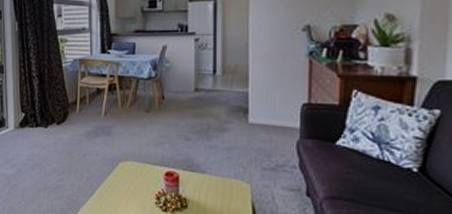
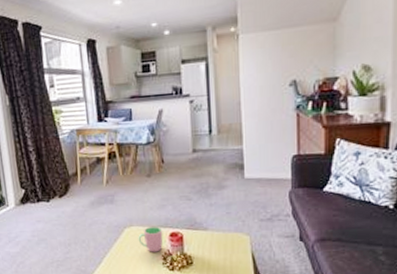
cup: none [132,162,158,191] -> present [138,226,164,252]

